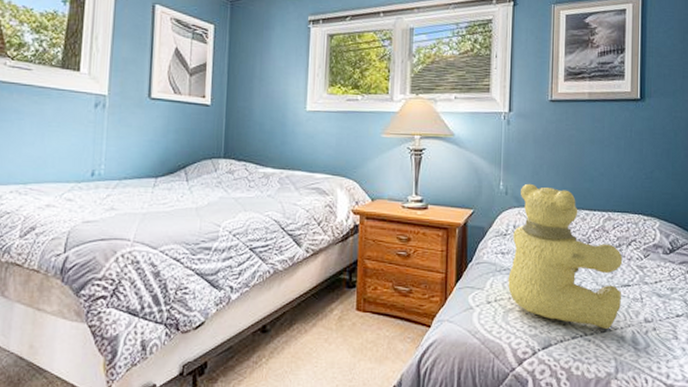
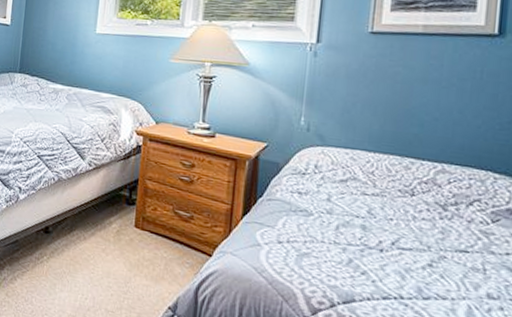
teddy bear: present [508,183,623,329] -> none [304,121,460,297]

